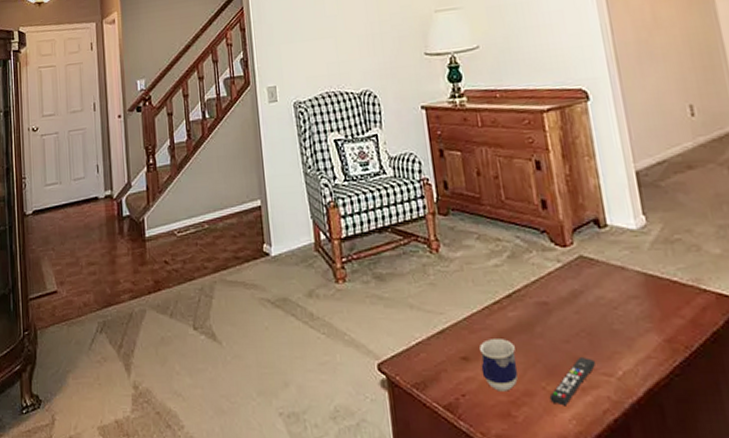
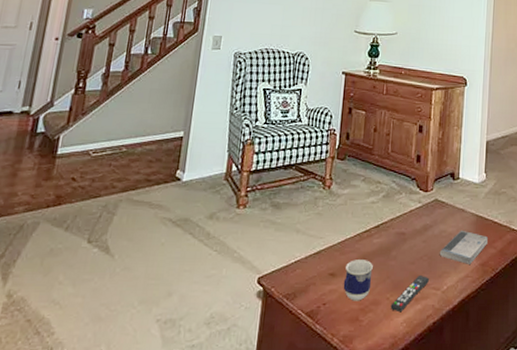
book: none [601,294,671,341] -> present [439,230,489,264]

